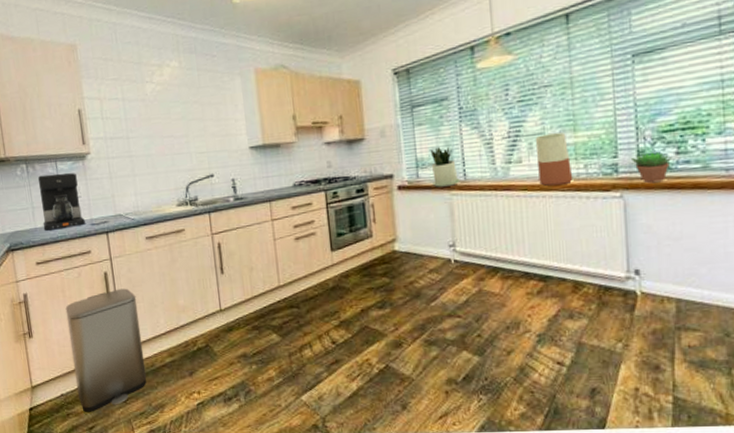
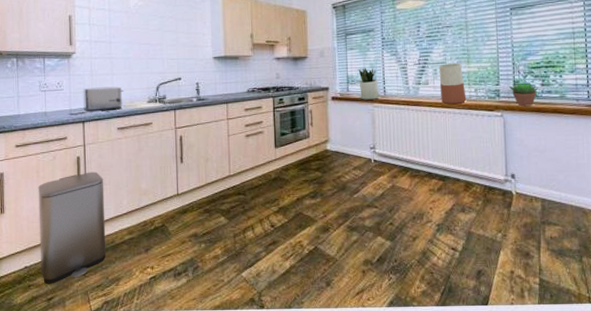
coffee maker: present [37,173,85,232] -> none [26,68,65,118]
toaster: none [102,189,149,222] -> present [82,86,124,113]

